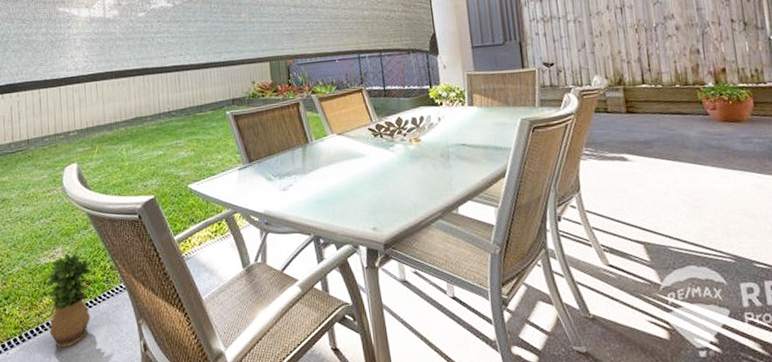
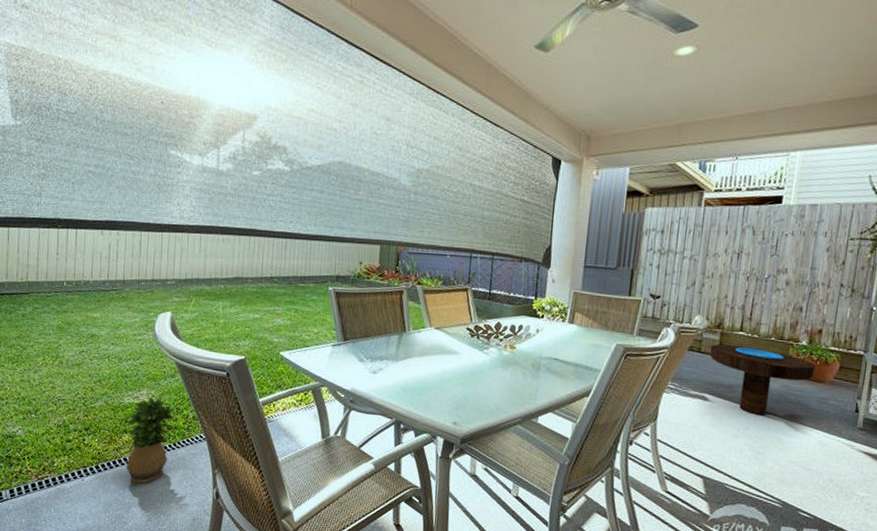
side table: none [616,98,731,167] -> present [710,344,816,416]

